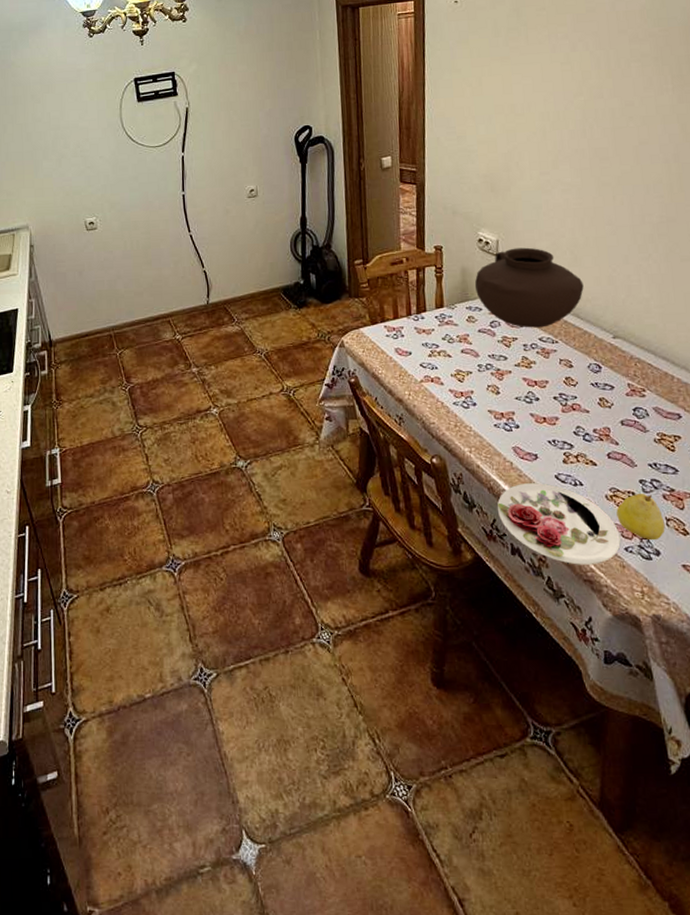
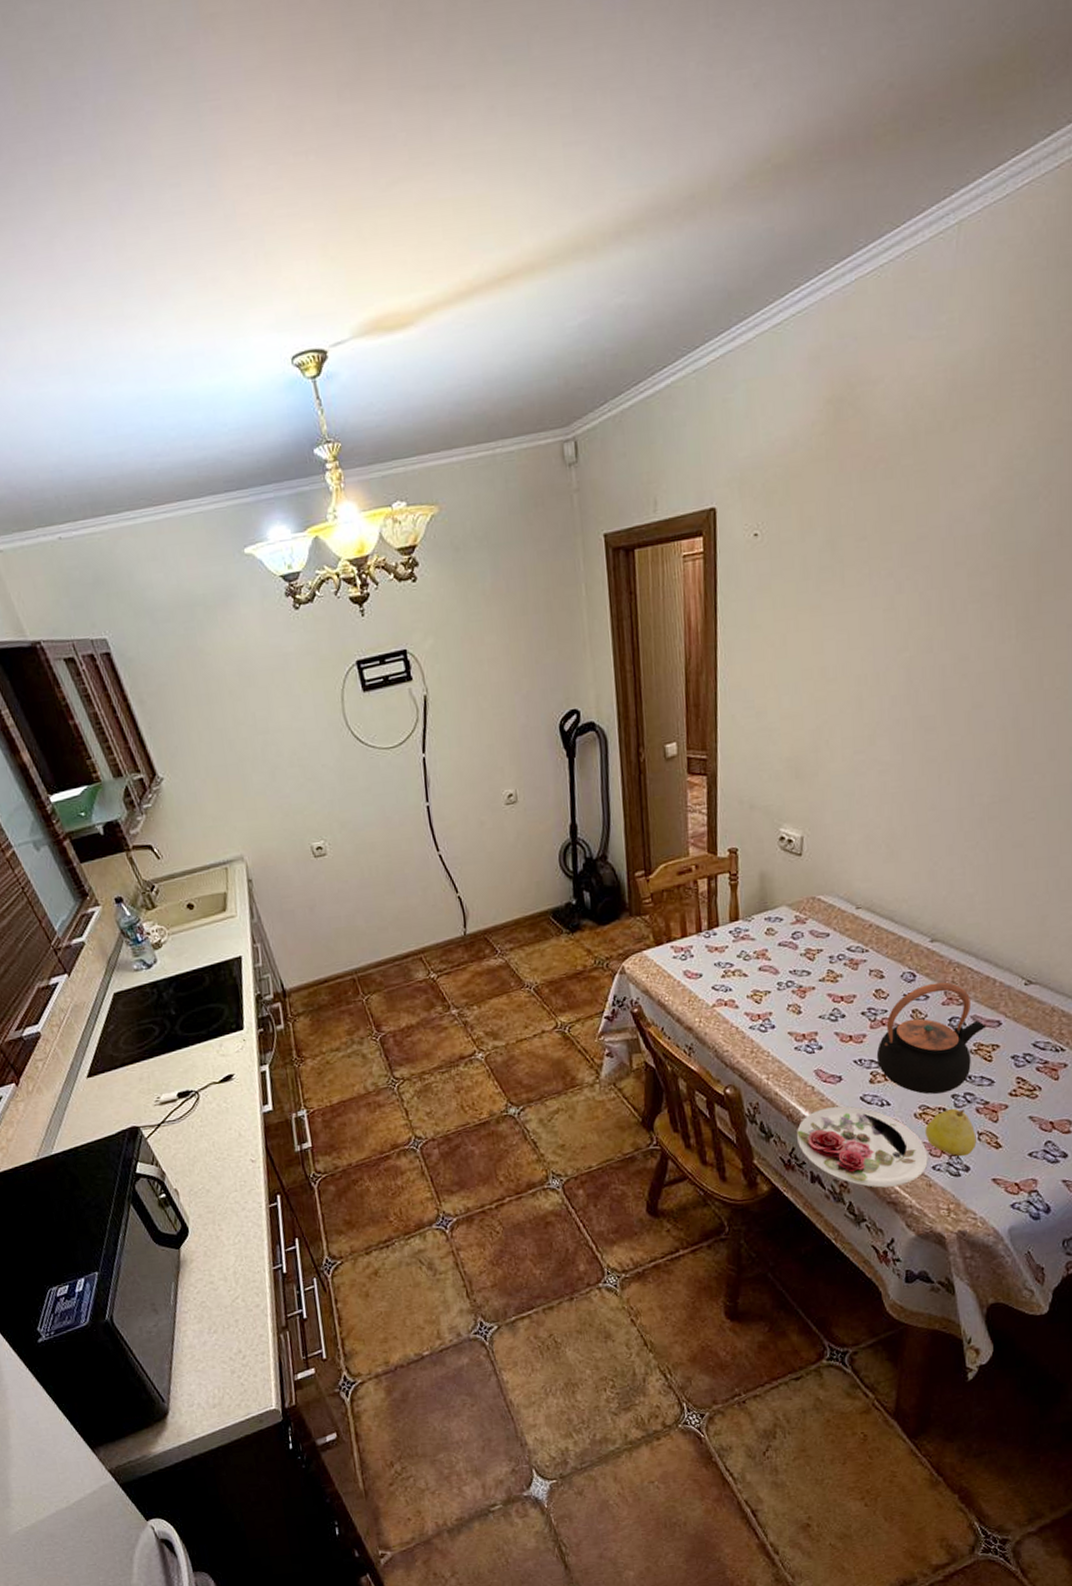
vase: present [474,247,584,328] -> none [774,843,900,937]
teapot: none [568,375,668,478] -> present [876,982,987,1094]

